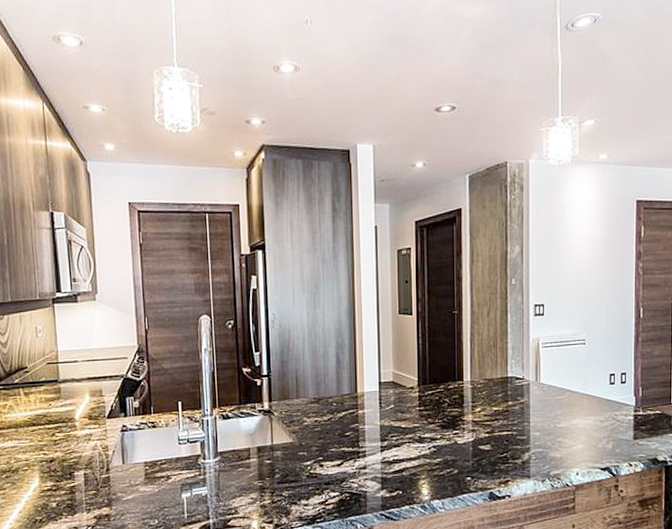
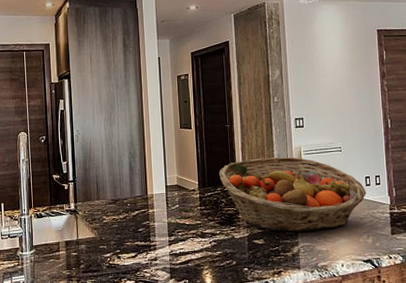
fruit basket: none [443,350,610,437] -> present [219,157,367,232]

